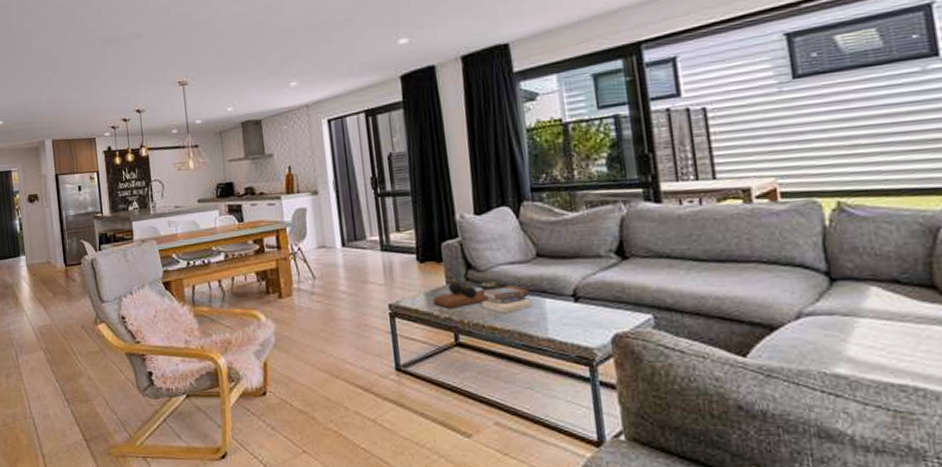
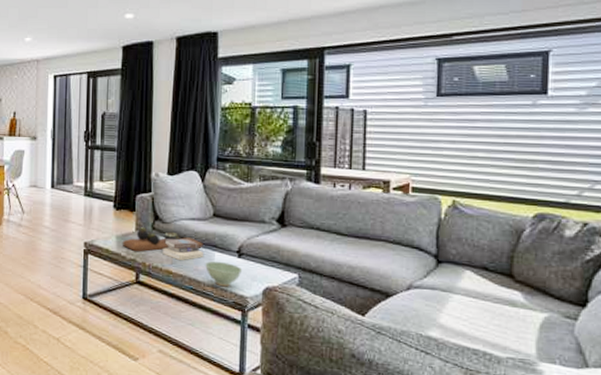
bowl: none [536,309,583,339] -> present [205,261,243,287]

